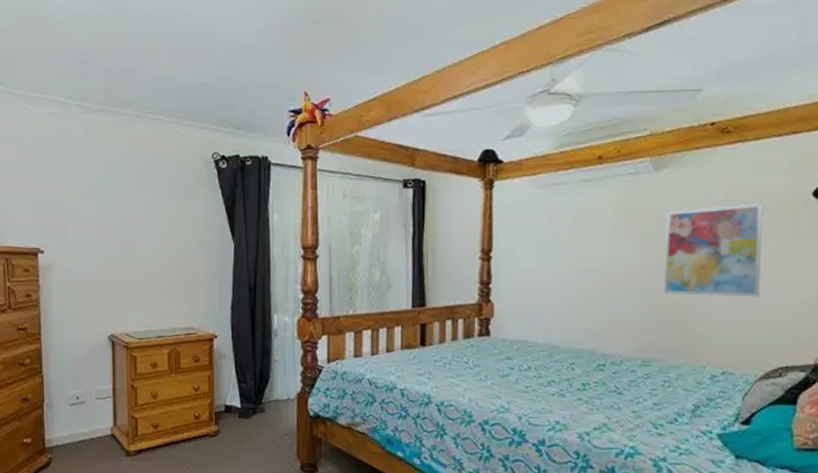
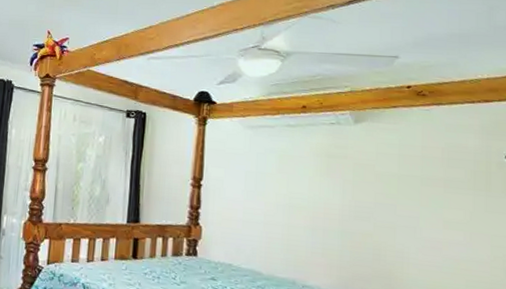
wall art: present [664,203,763,297] -> none [363,159,457,248]

